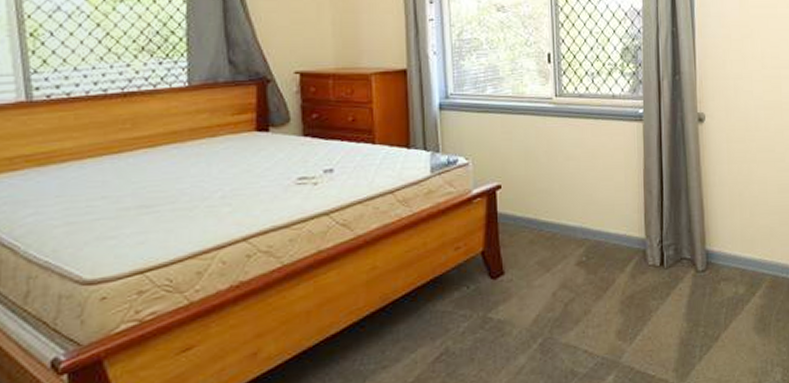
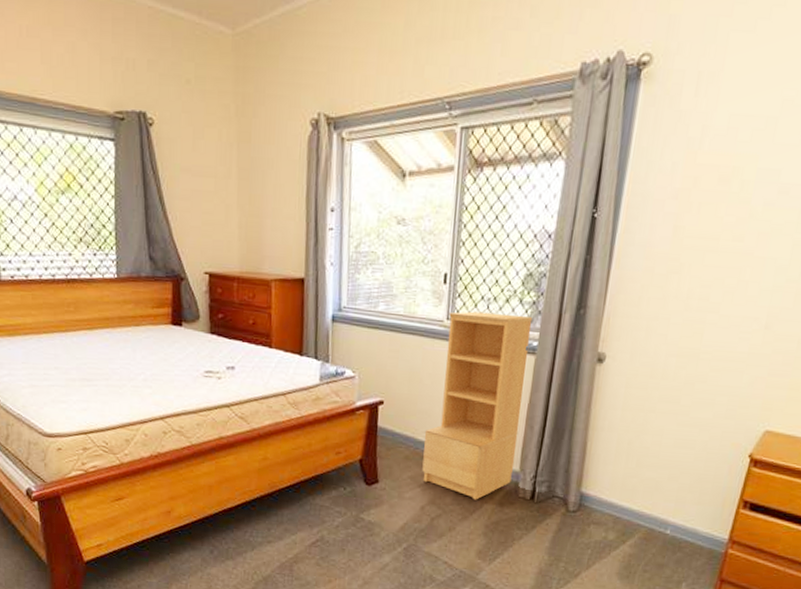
bookshelf: none [547,86,640,276] -> present [422,311,533,500]

